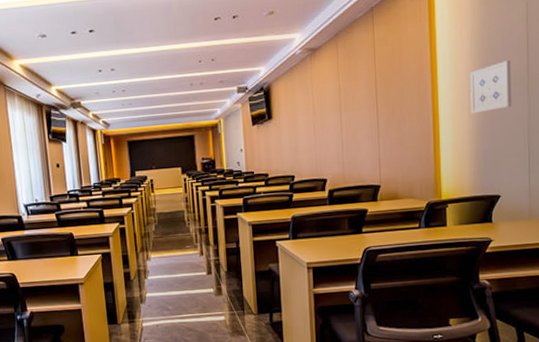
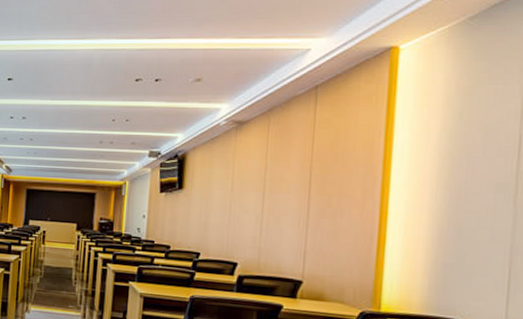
wall art: present [470,60,512,114] -> none [431,163,494,219]

